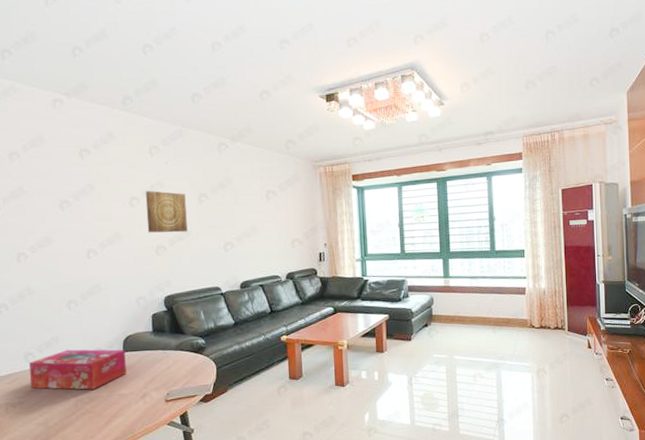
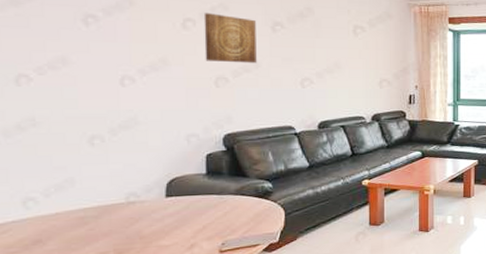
tissue box: present [29,349,127,390] -> none [28,193,169,242]

